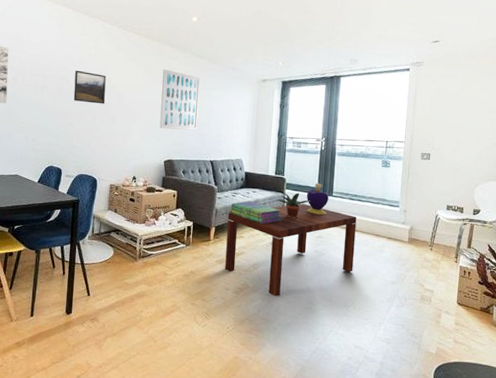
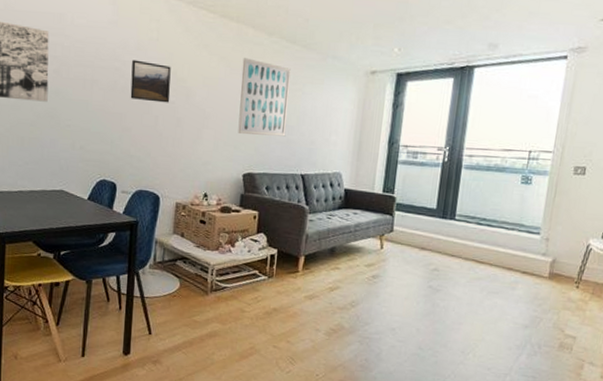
coffee table: present [225,203,357,296] -> none [315,228,485,340]
stack of books: present [229,201,281,224] -> none [322,225,388,253]
potted plant: present [276,192,311,218] -> none [382,215,427,247]
decorative container: present [306,182,329,216] -> none [420,203,450,244]

